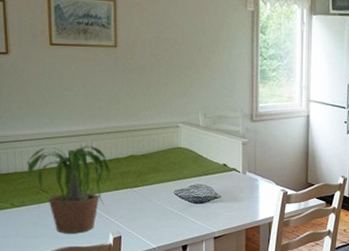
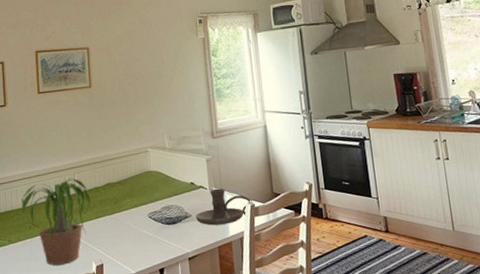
candle holder: none [225,173,286,208] -> present [195,188,253,226]

